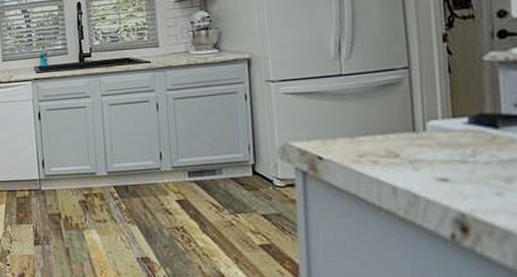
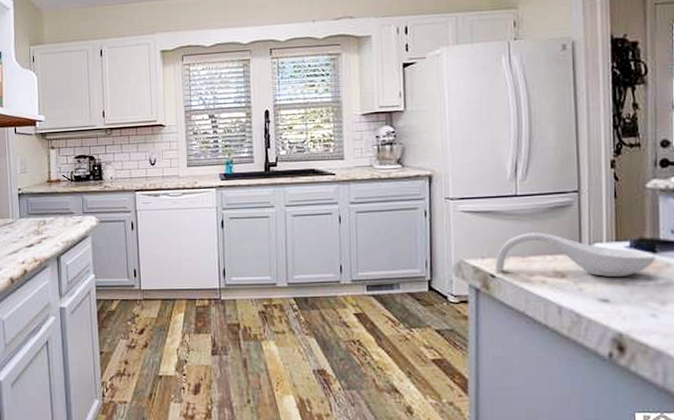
spoon rest: none [321,111,499,155] -> present [495,232,657,277]

